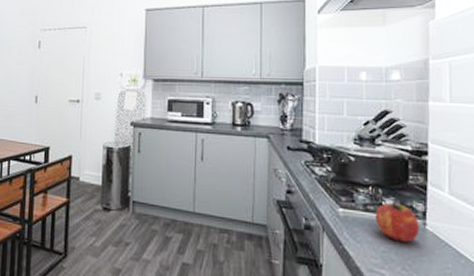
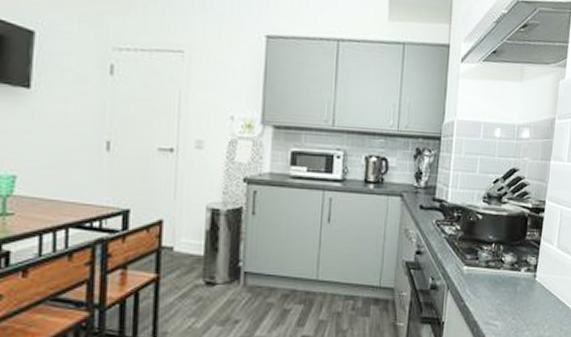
fruit: present [375,201,420,242] -> none [495,256,531,294]

